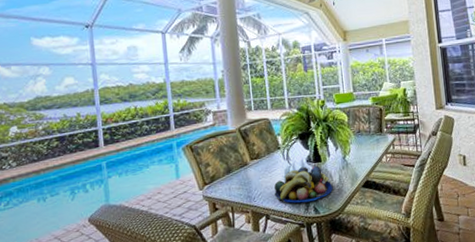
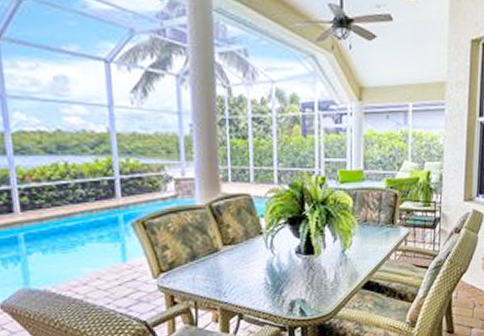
fruit bowl: present [274,165,333,203] -> none [251,258,326,303]

